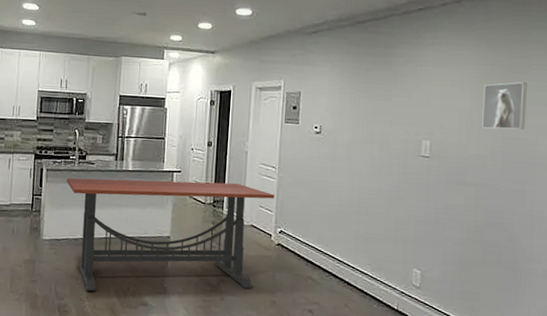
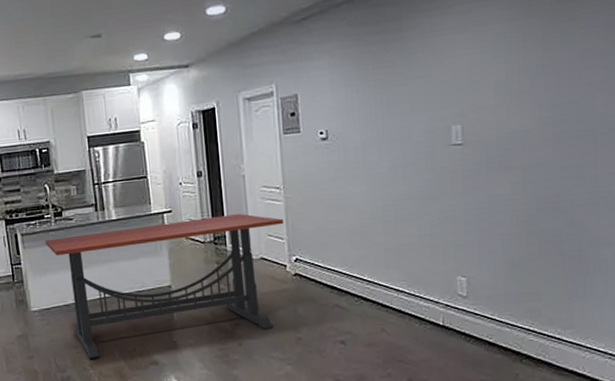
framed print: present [482,81,527,130] -> none [521,31,578,98]

